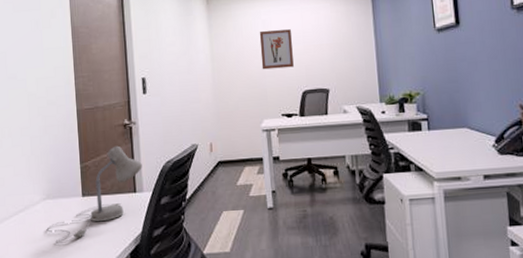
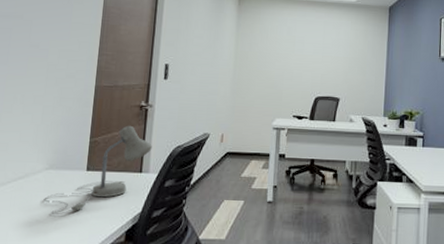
wall art: present [259,29,294,70] -> none [281,37,313,74]

